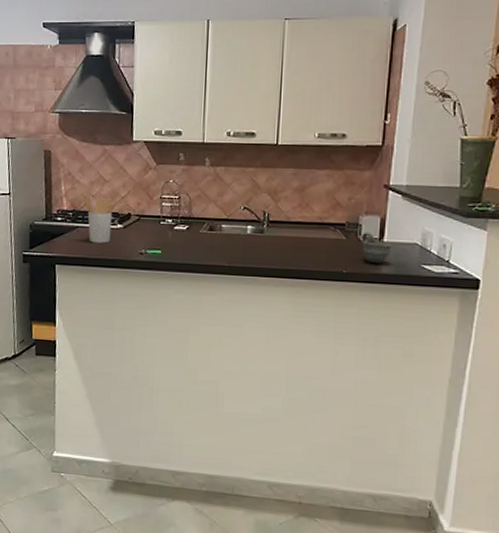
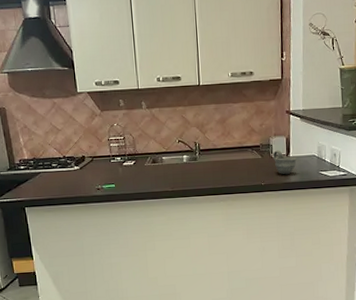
utensil holder: present [85,197,117,243] -> none [43,144,71,185]

